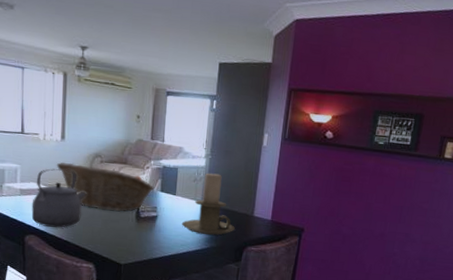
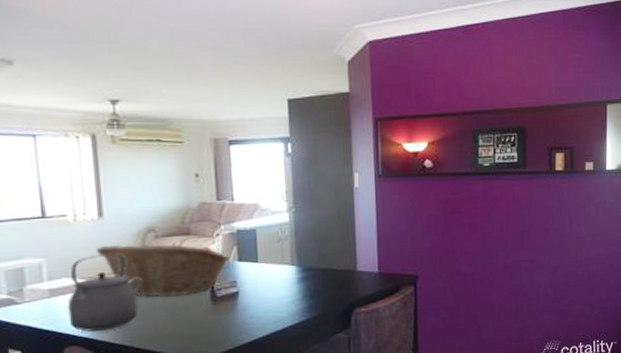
candle holder: present [181,173,235,235] -> none [270,228,337,304]

